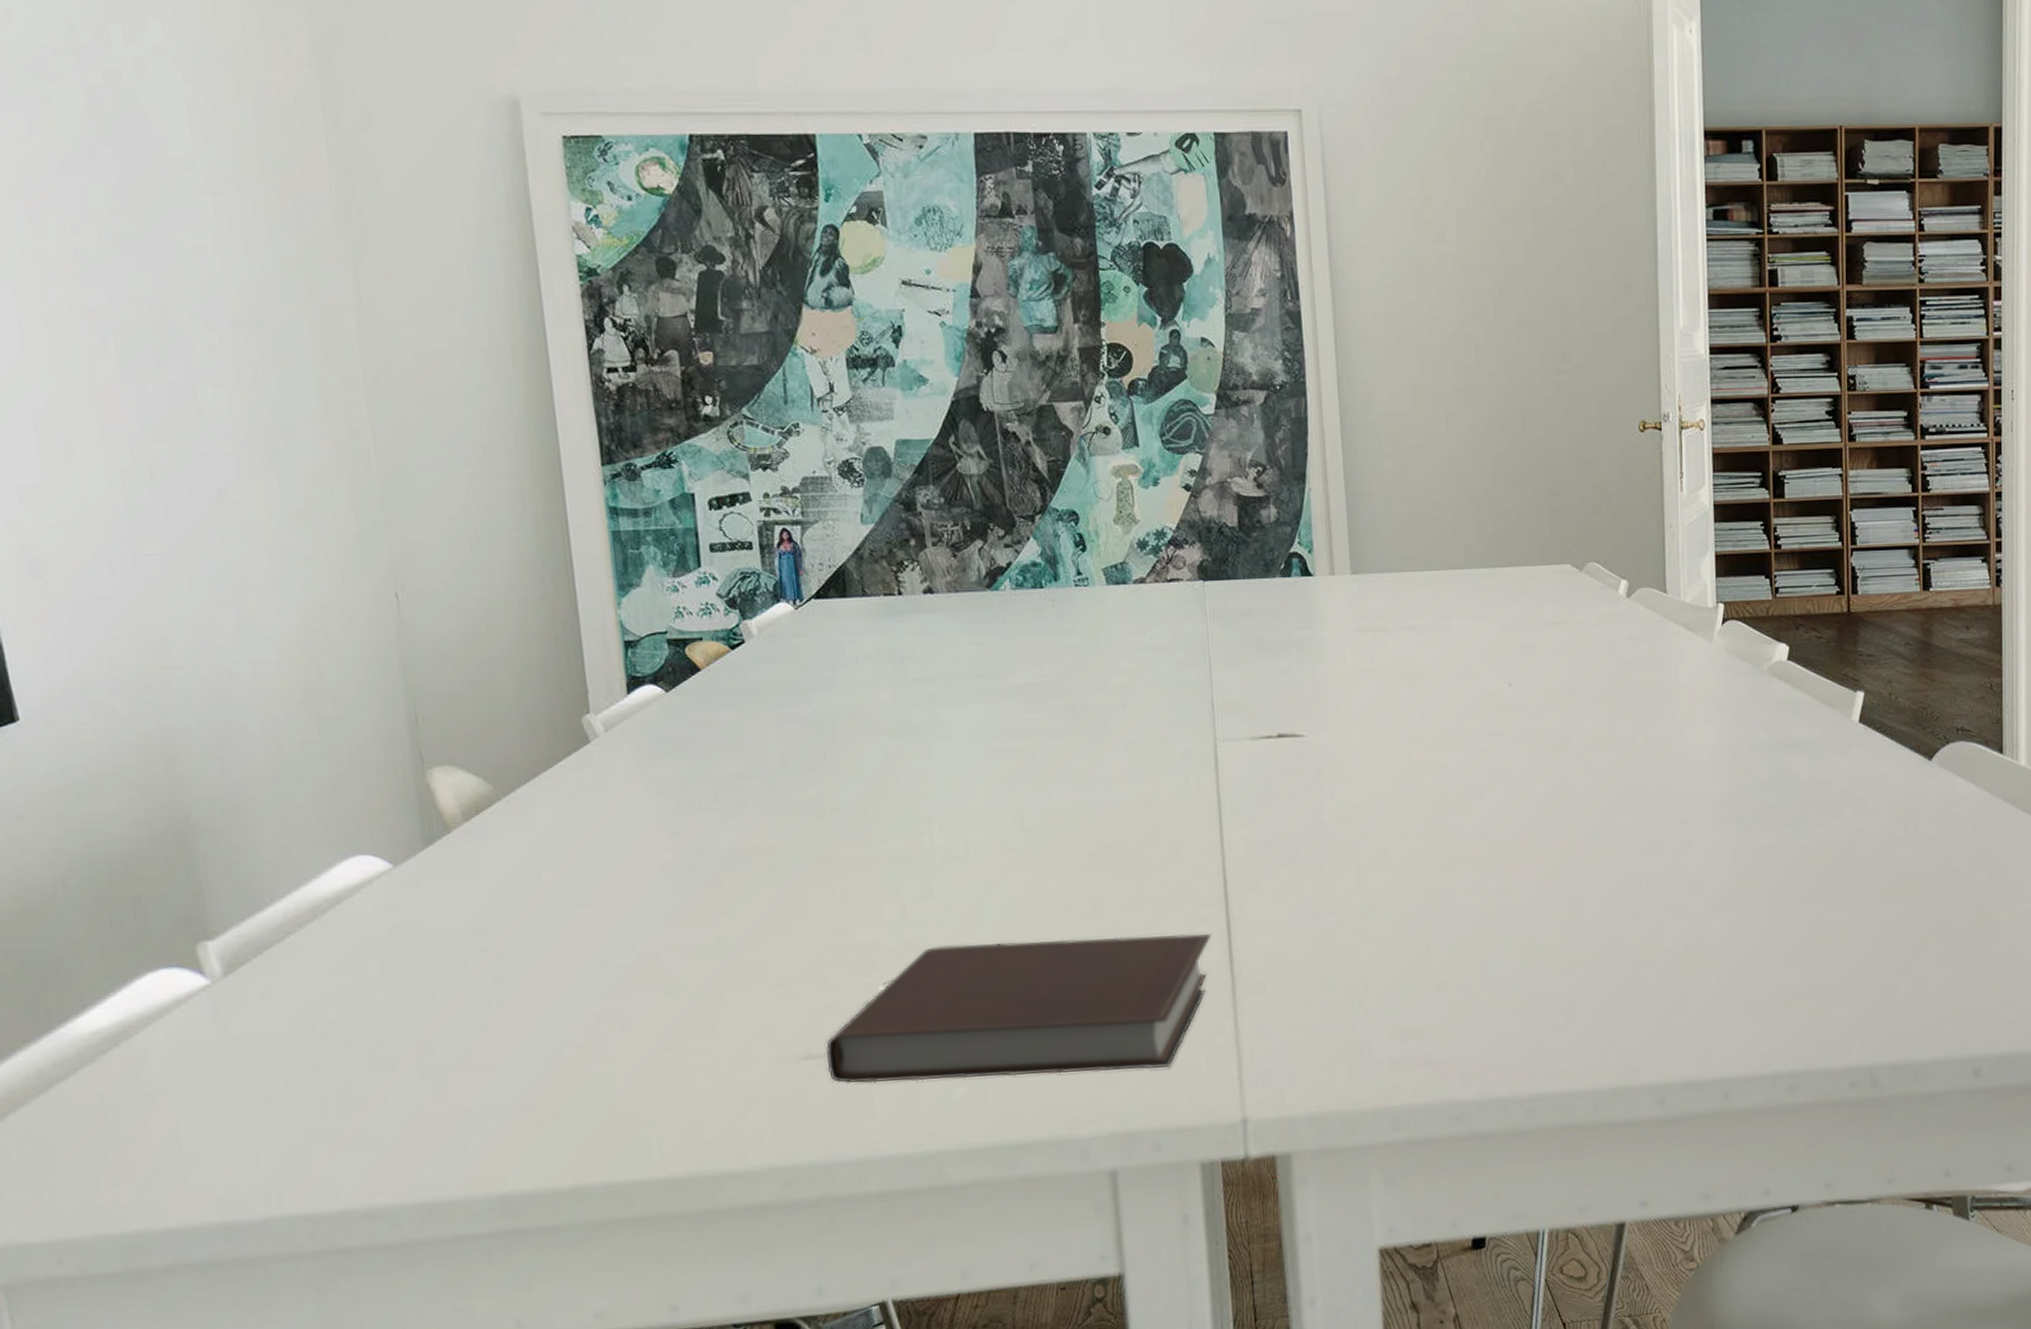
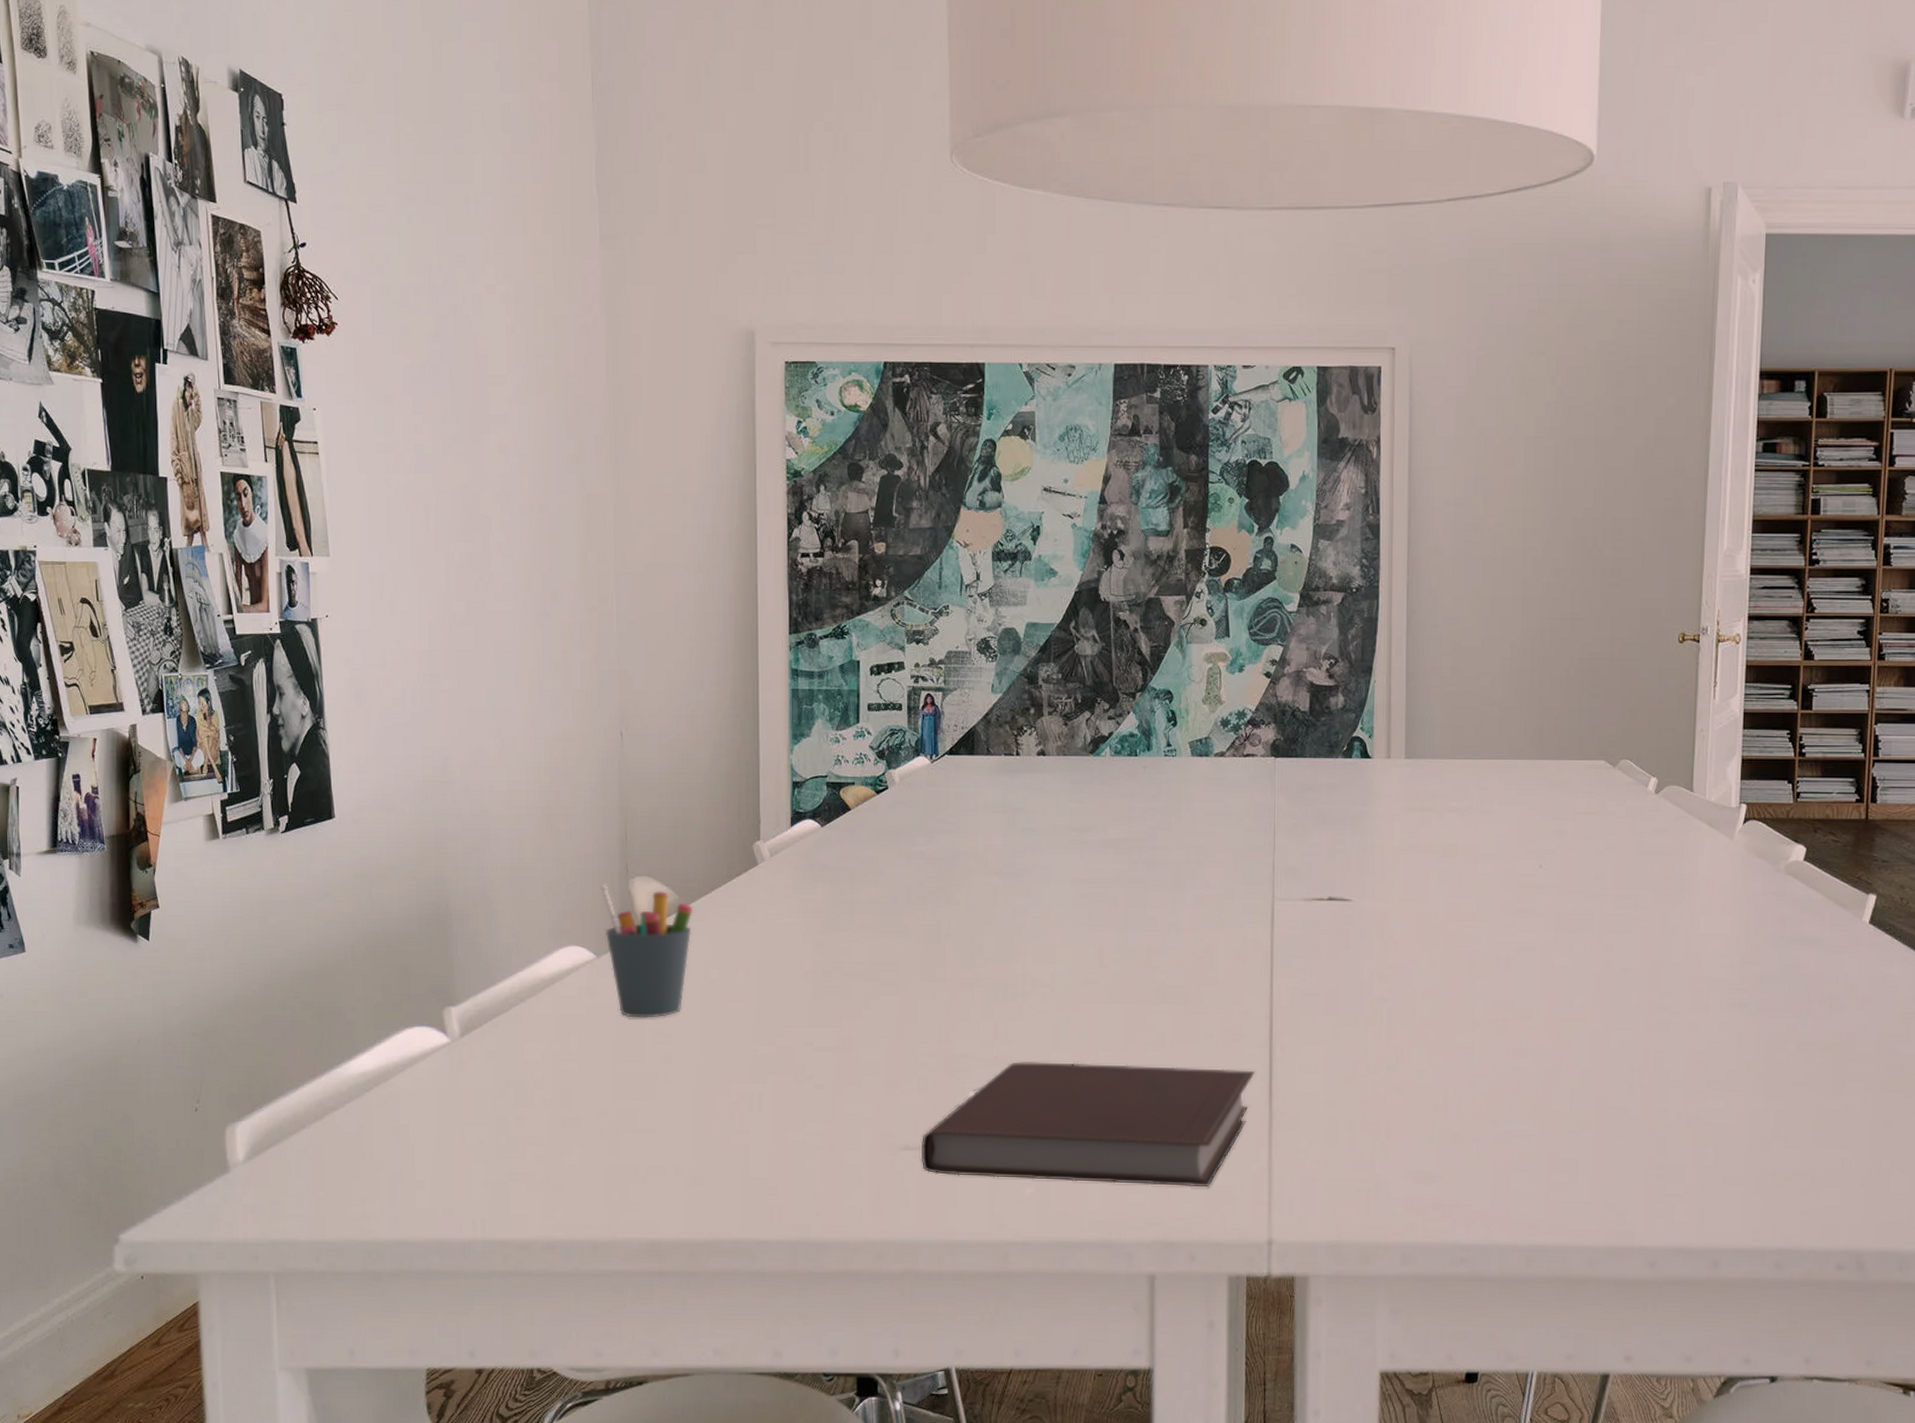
pen holder: none [389,777,514,936] -> present [600,883,694,1018]

